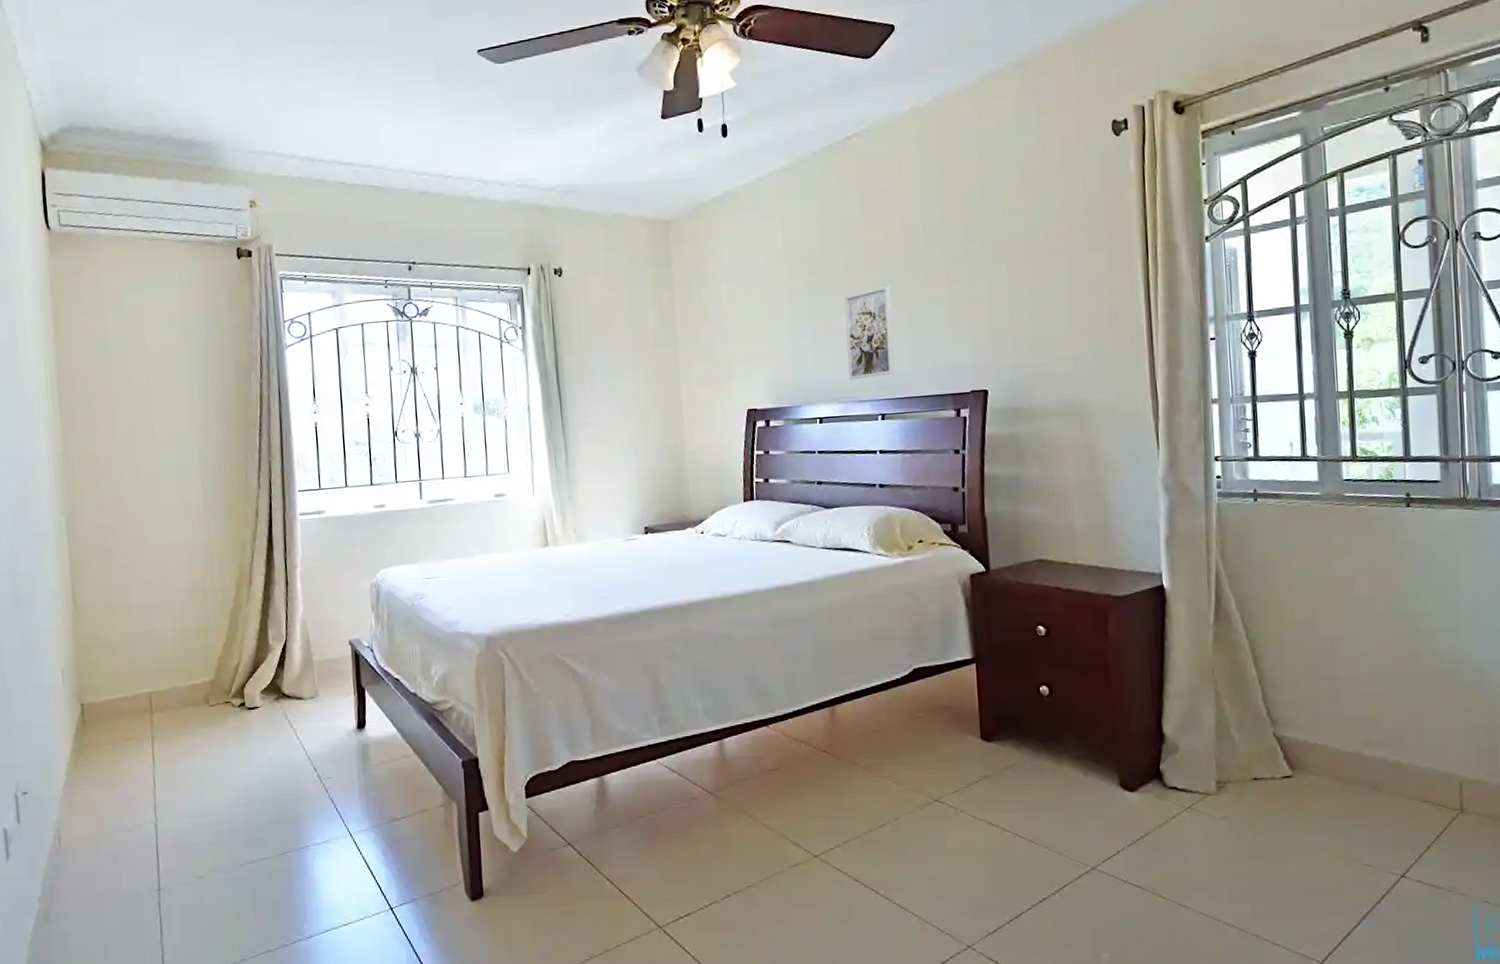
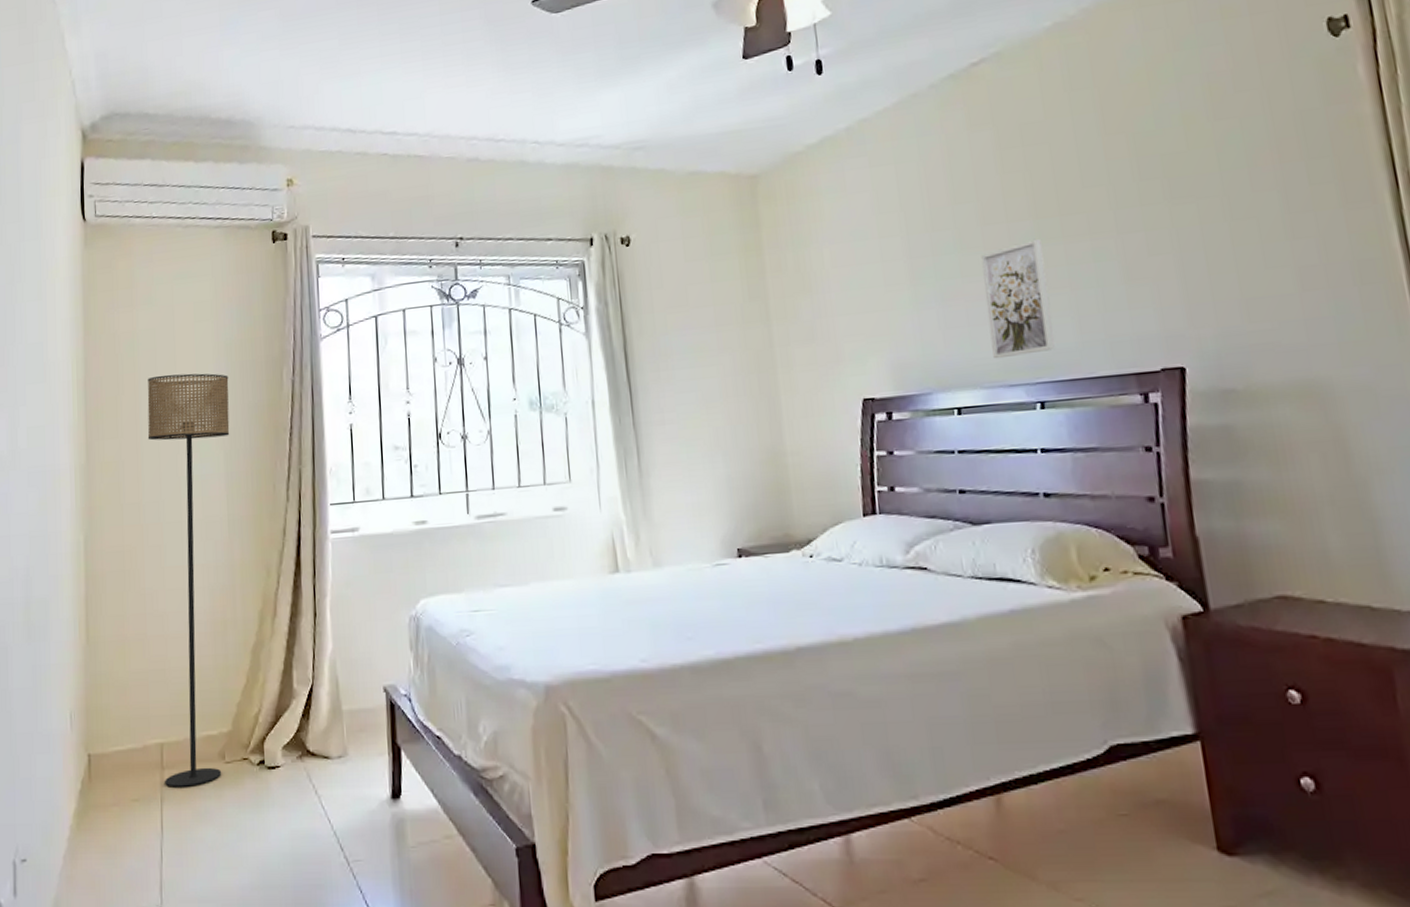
floor lamp: none [121,374,207,728] -> present [147,373,230,787]

